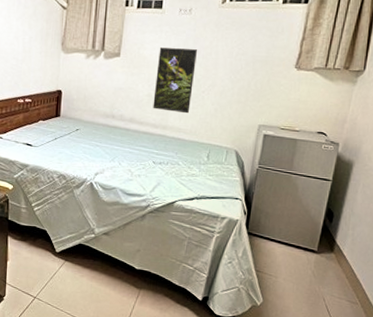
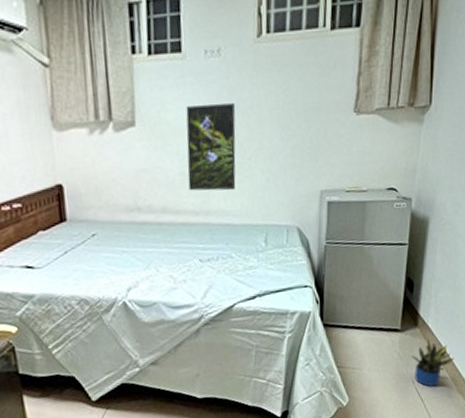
potted plant: none [325,264,366,308] -> present [412,338,454,387]

